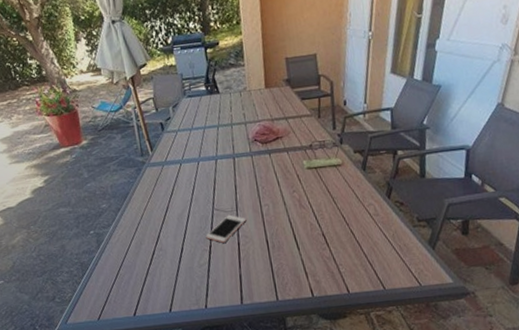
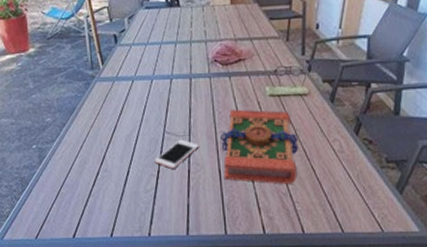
book: none [265,182,338,250] -> present [221,109,298,184]

